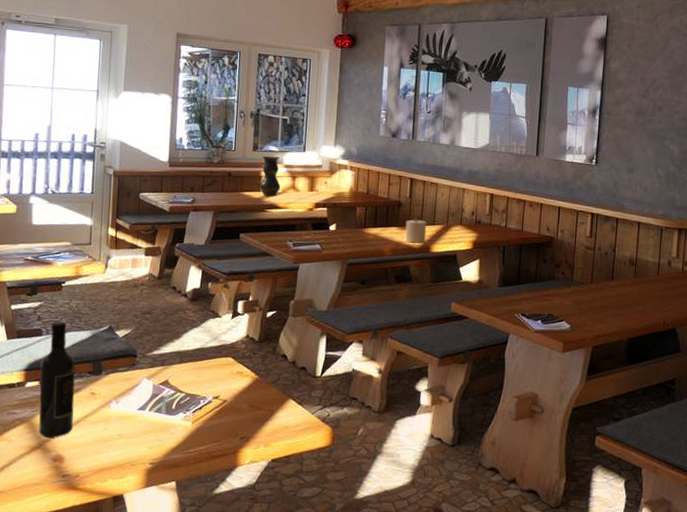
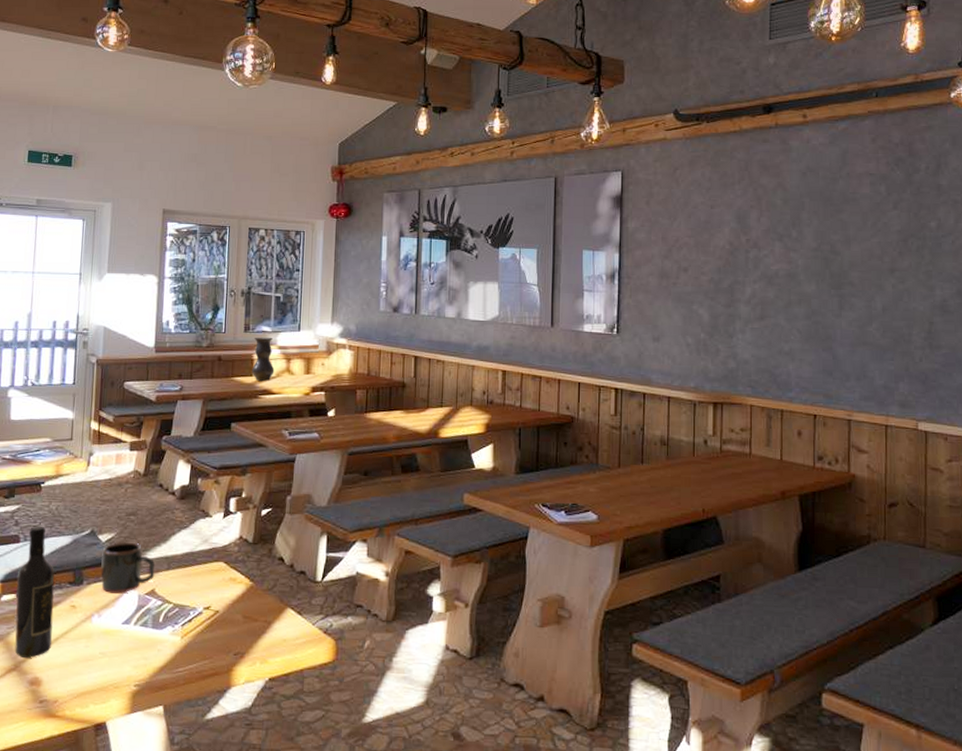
mug: none [117,337,169,383] -> present [100,542,156,593]
candle: present [405,216,427,243] -> none [410,398,434,428]

